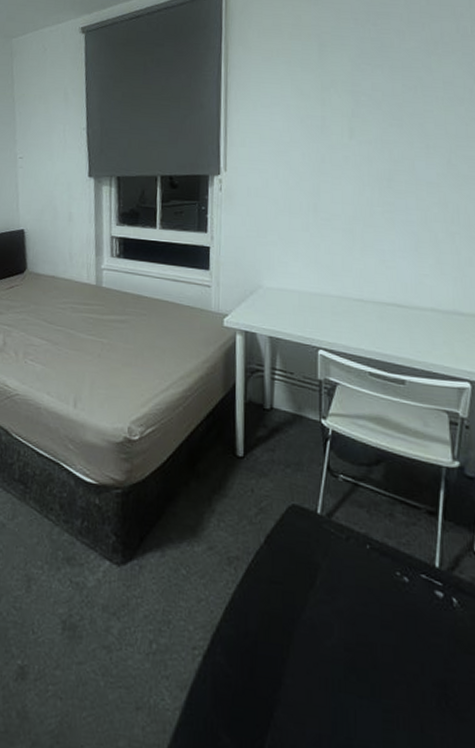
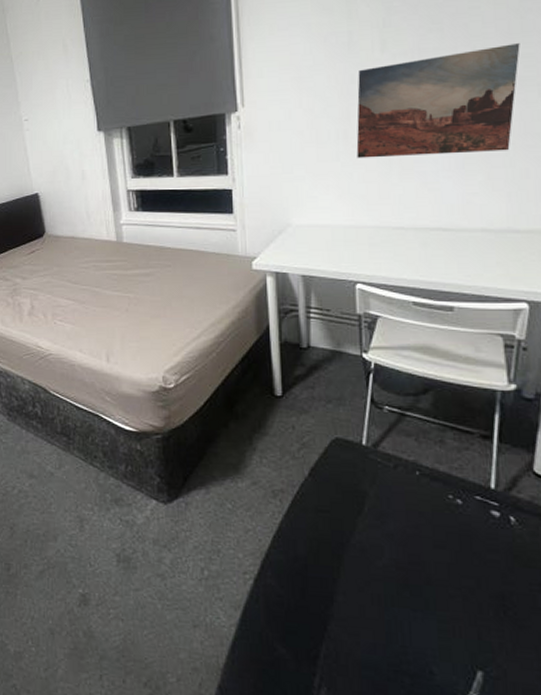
wall art: none [324,146,466,240] -> present [356,43,520,159]

